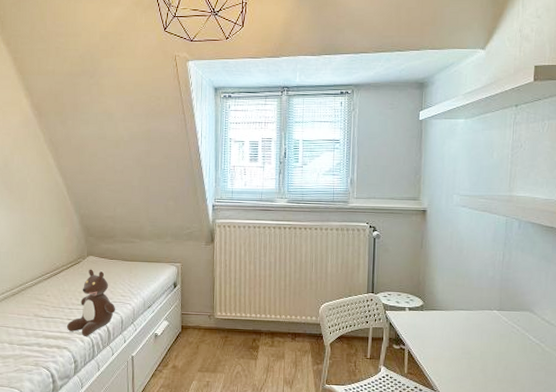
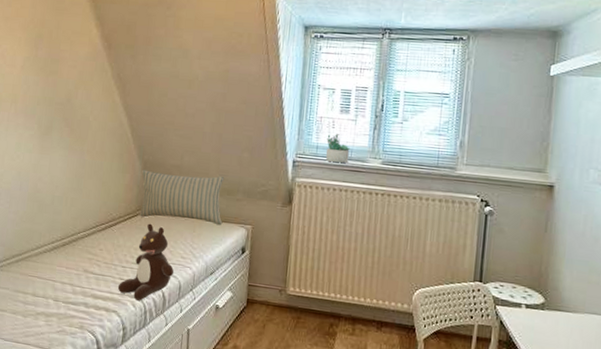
pillow: none [80,222,155,266] -> present [139,169,225,226]
succulent plant: none [240,180,261,205] -> present [326,134,351,163]

